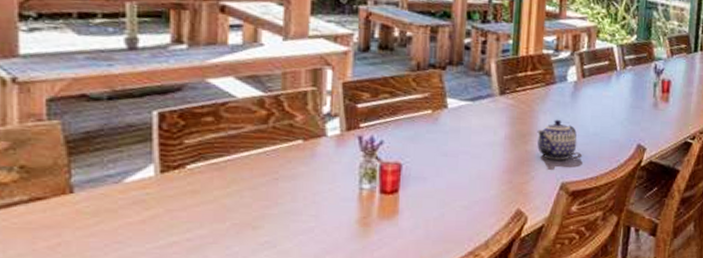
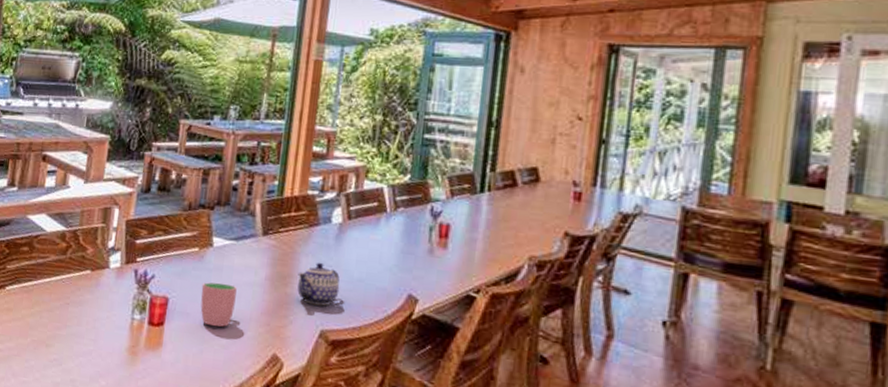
cup: none [437,144,476,189] -> present [200,282,237,327]

